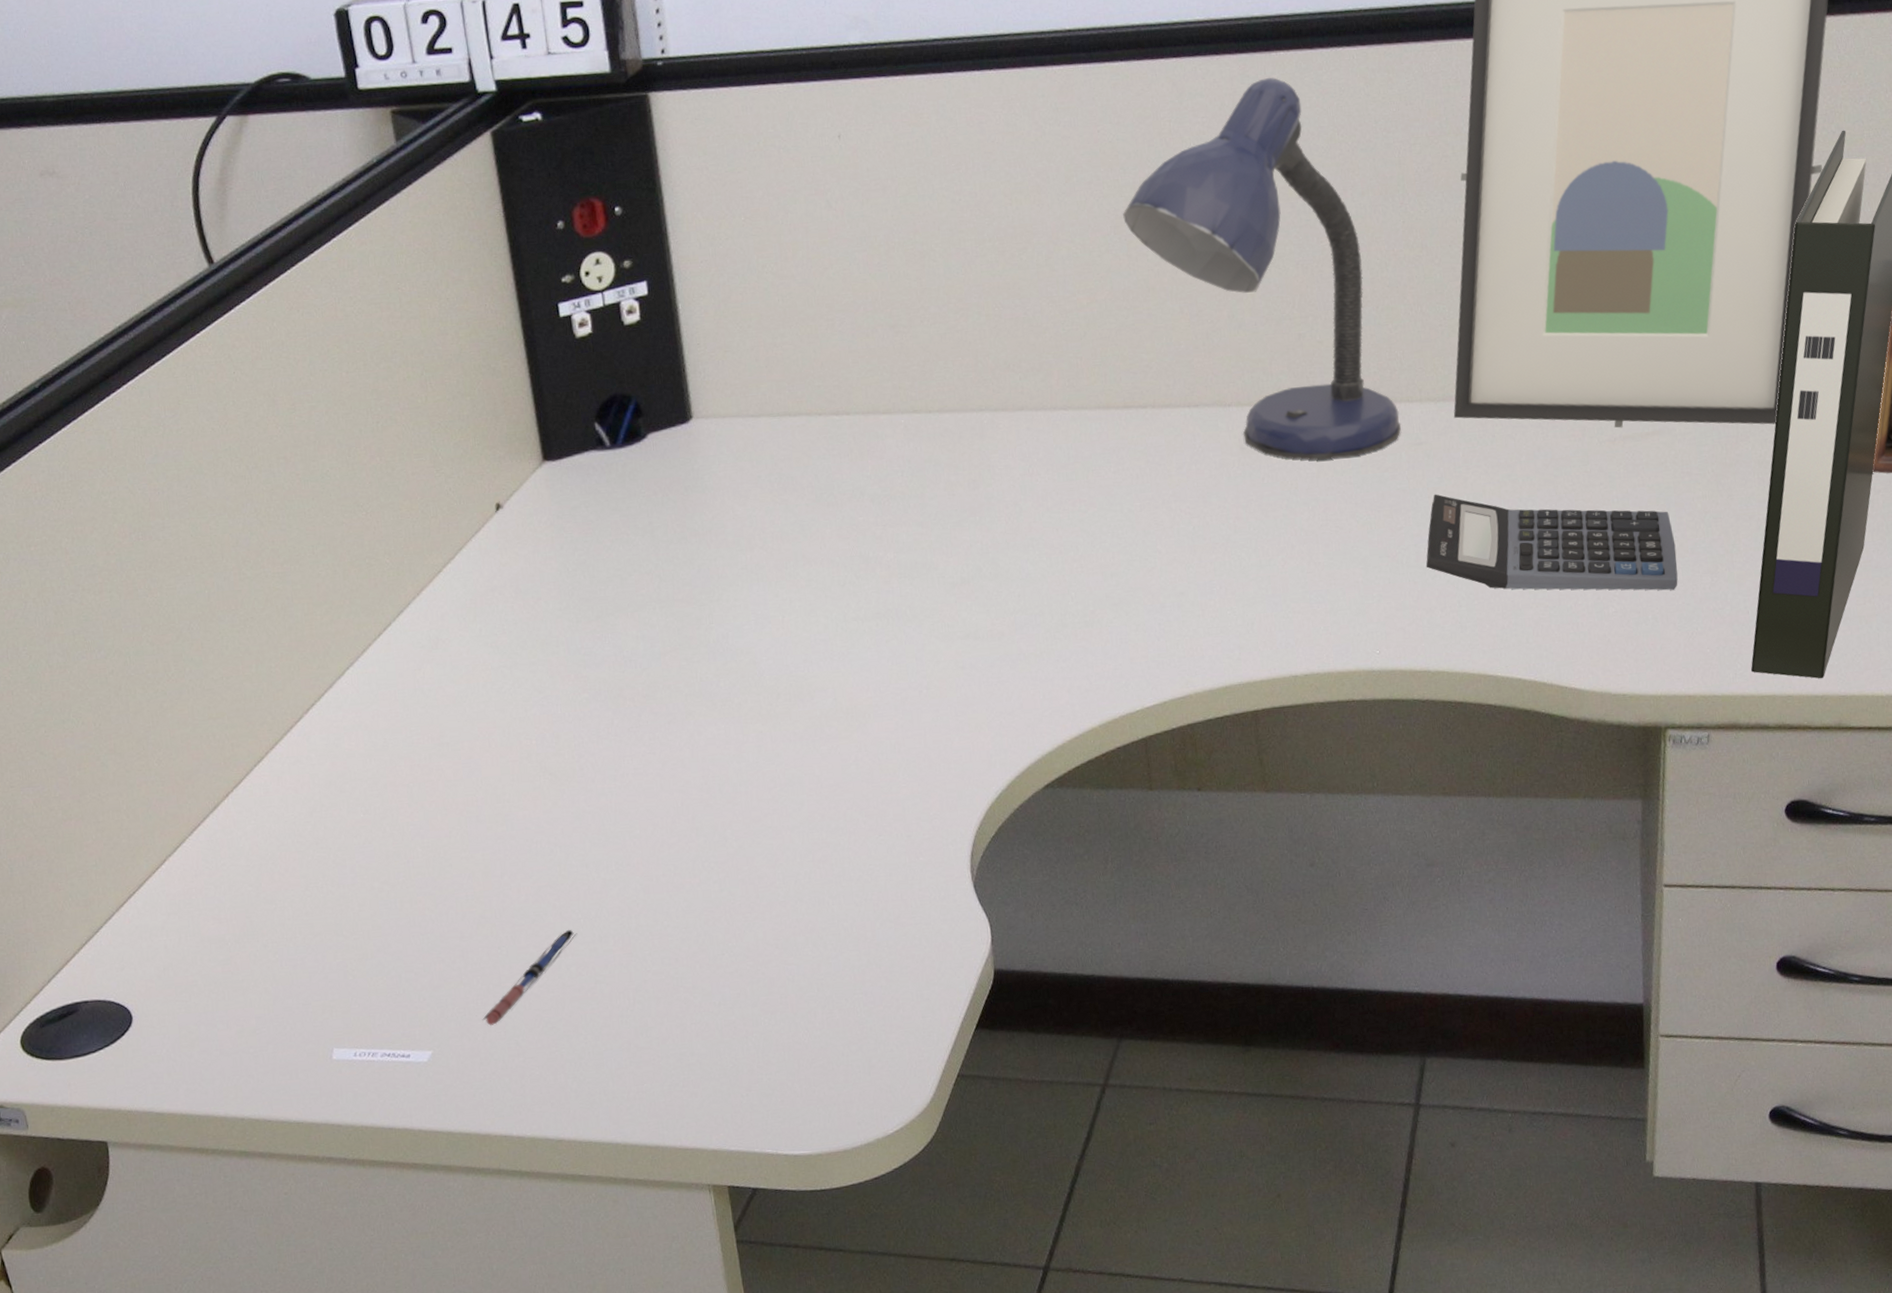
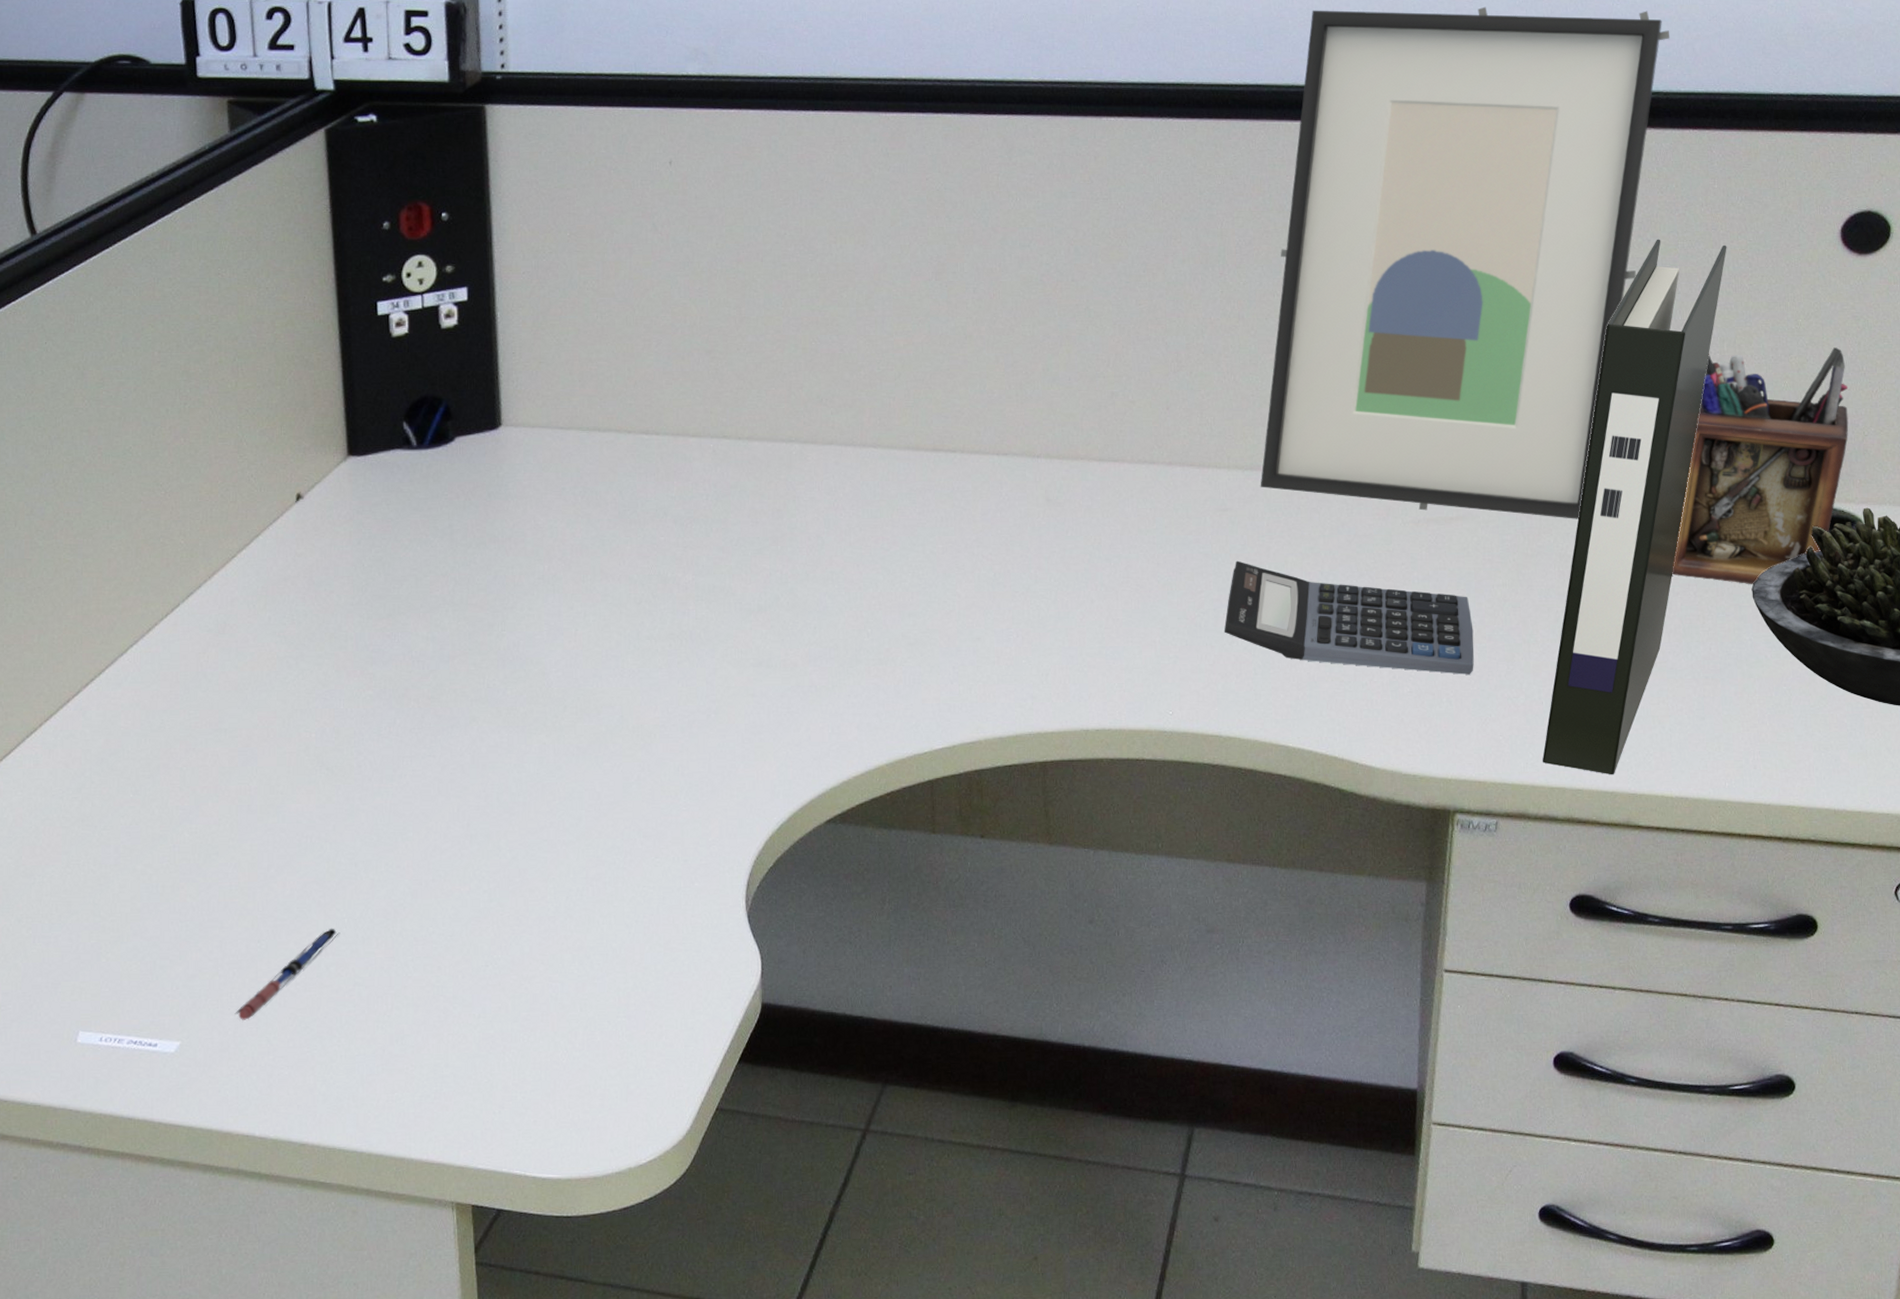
desk lamp: present [1123,78,1401,460] -> none [945,142,1207,518]

